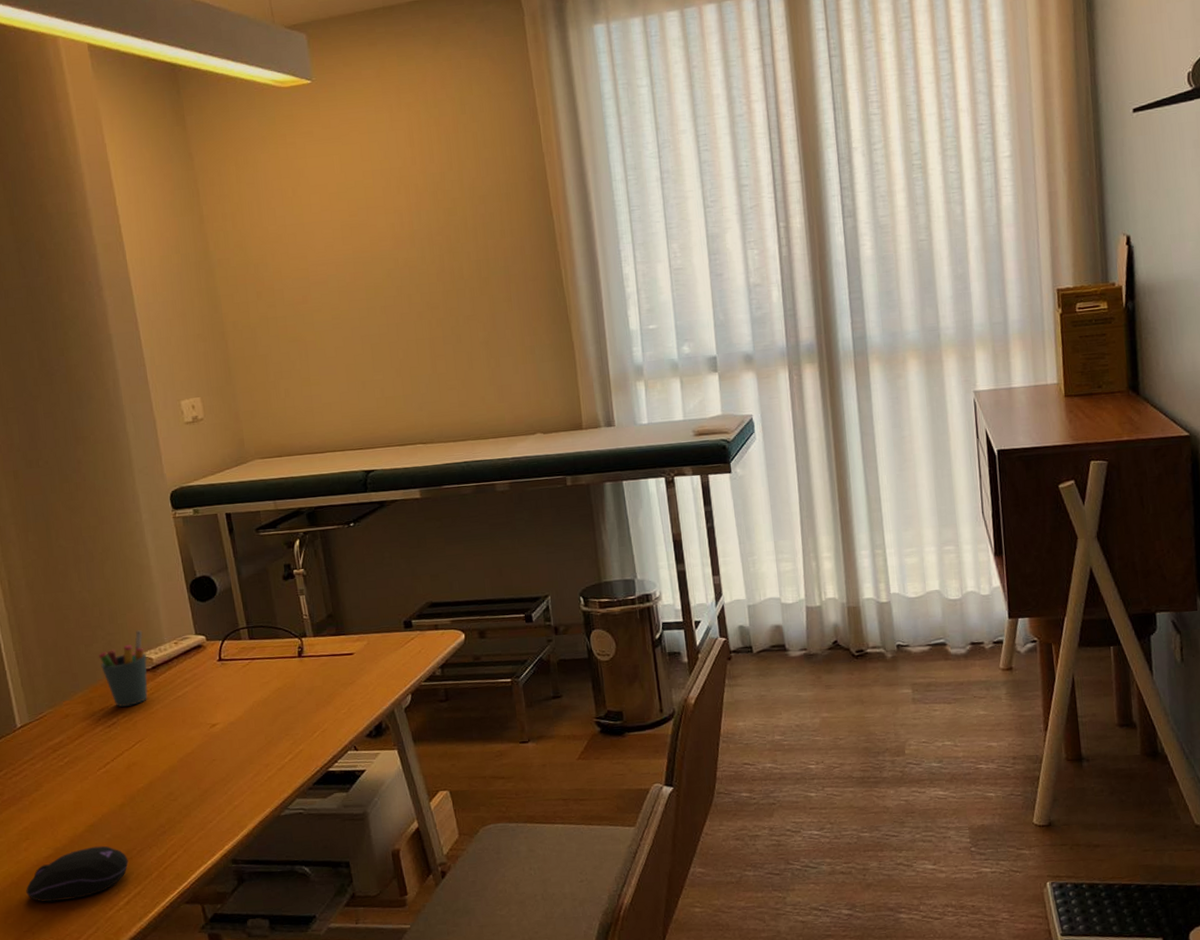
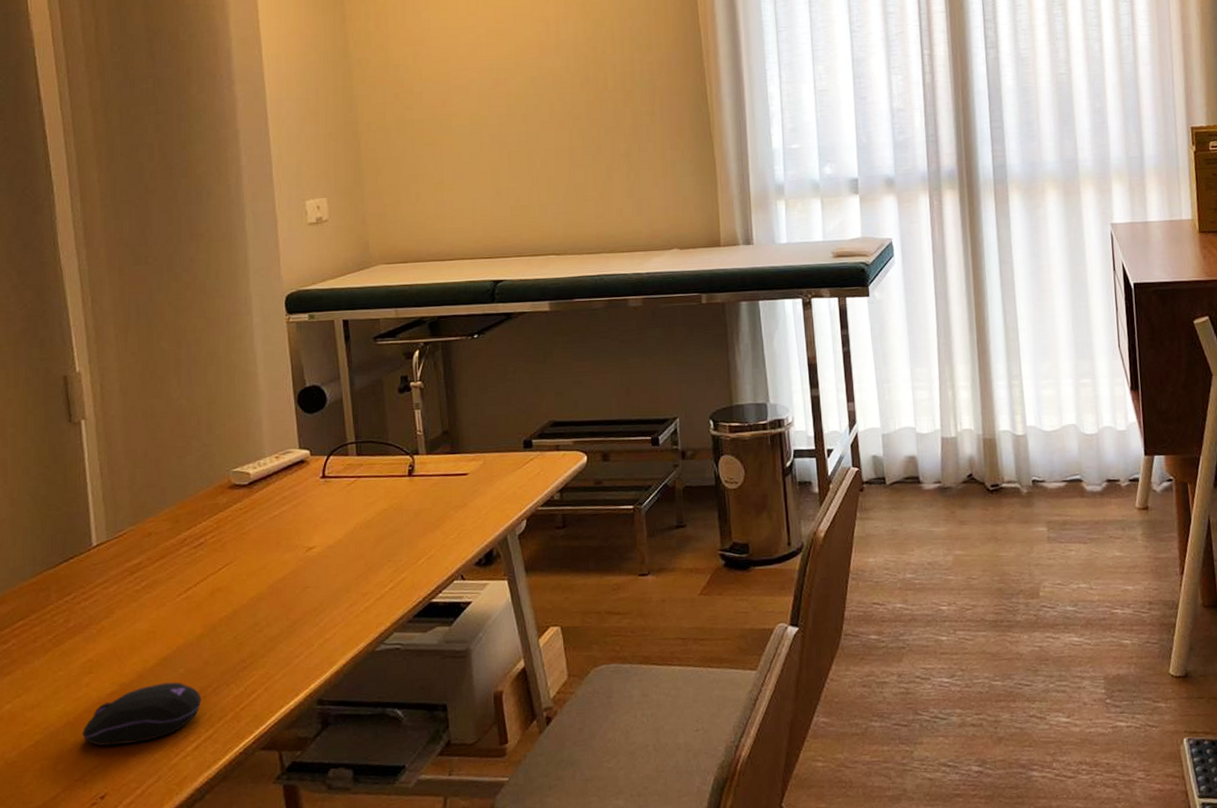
pen holder: present [99,630,148,707] -> none [192,442,245,526]

